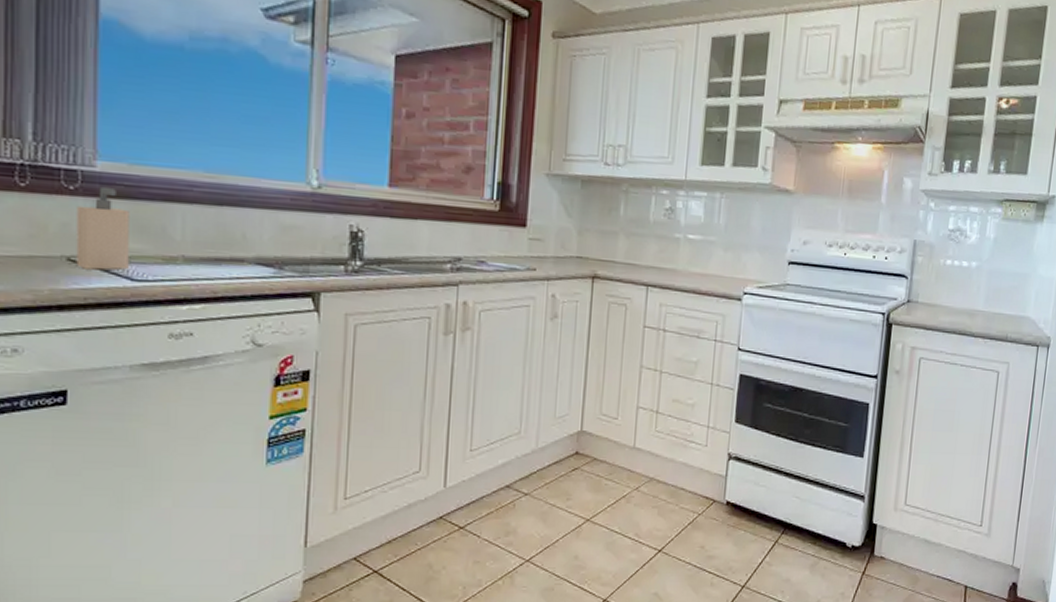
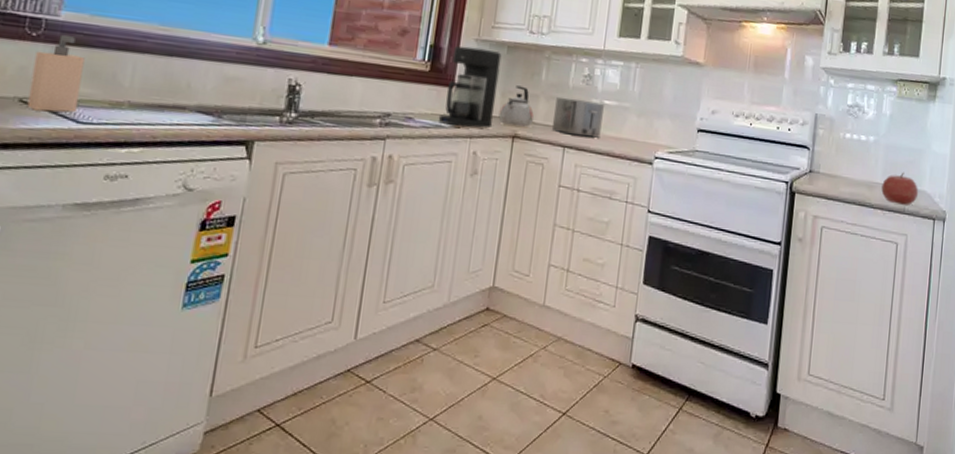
coffee maker: none [512,181,576,270] -> present [438,45,502,129]
kettle: none [576,222,615,268] -> present [498,85,535,128]
toaster: none [633,232,689,275] -> present [551,96,605,138]
fruit: none [983,298,1023,334] -> present [881,172,919,207]

